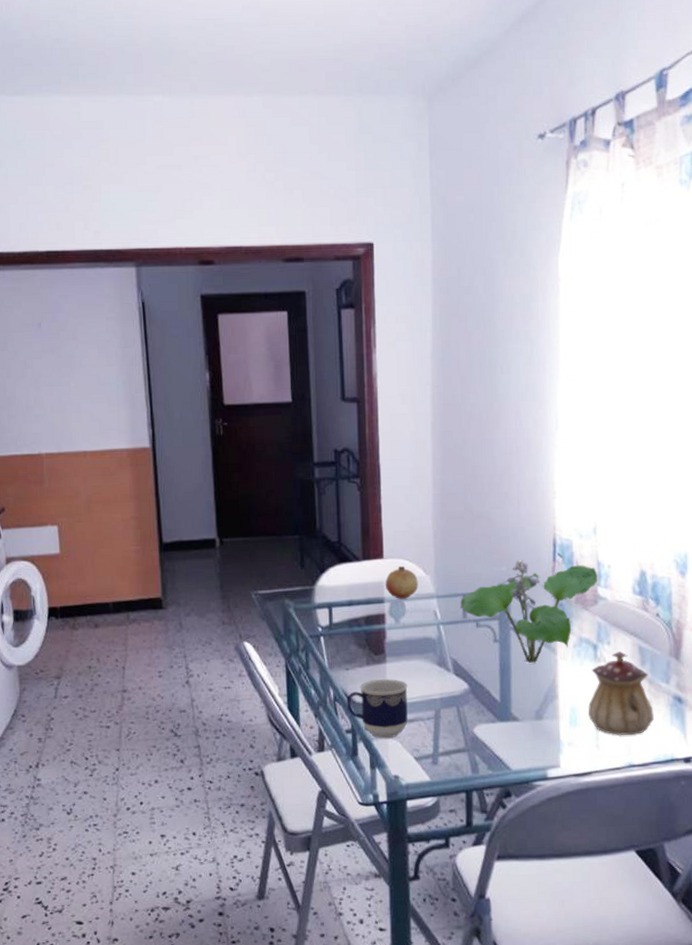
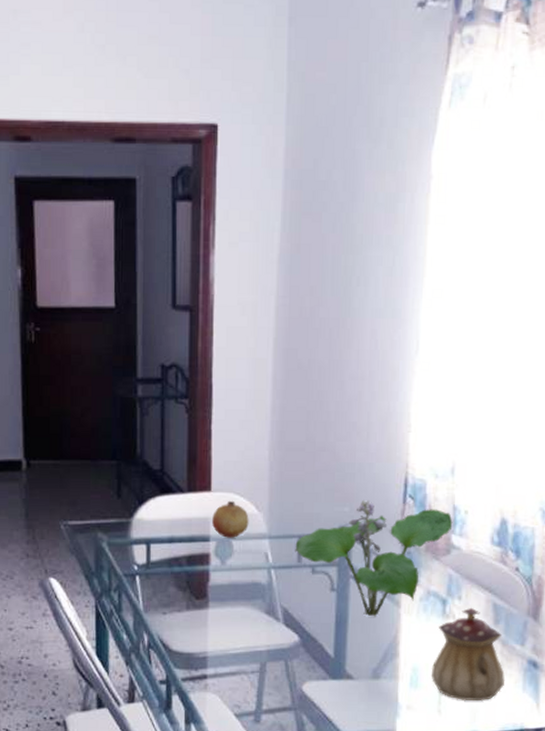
cup: present [346,679,408,739] -> none [162,626,231,692]

